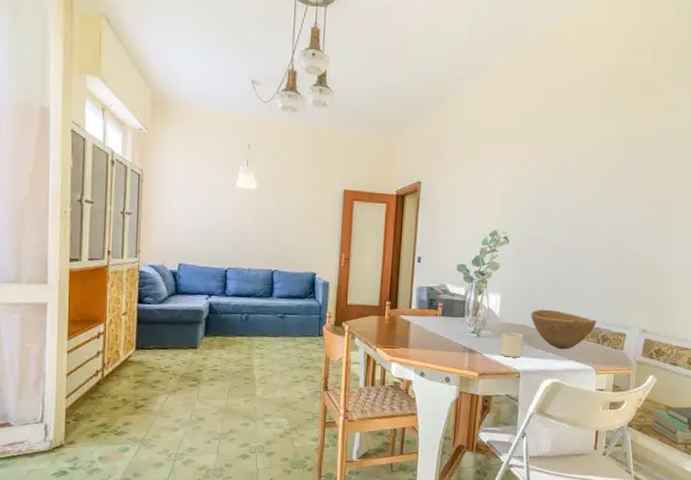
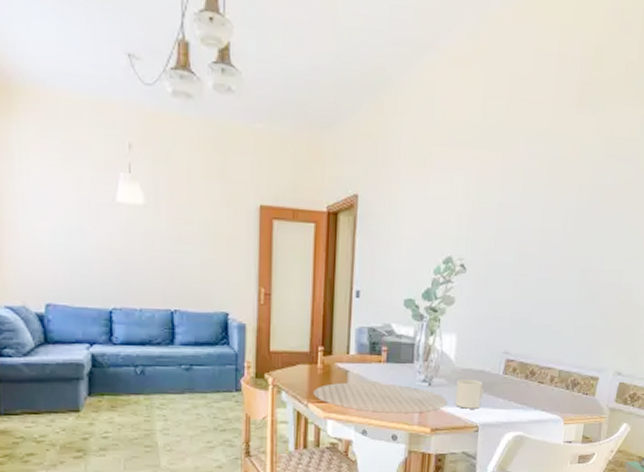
place mat: none [380,331,493,360] -> present [313,382,447,413]
bowl: present [531,309,597,350] -> none [491,351,566,398]

